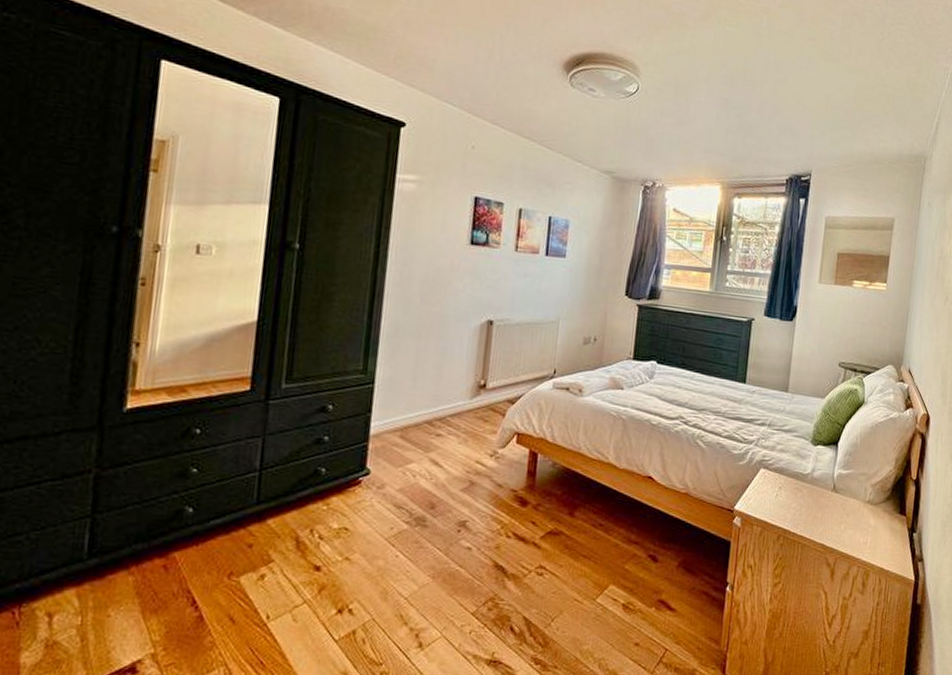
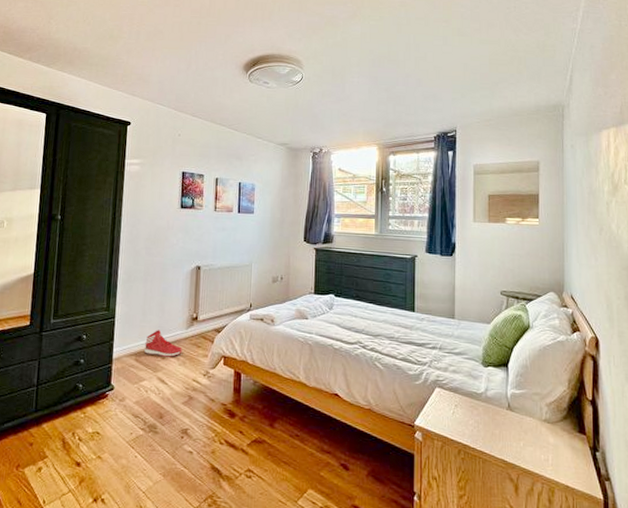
sneaker: none [413,399,464,434] -> present [144,330,182,357]

